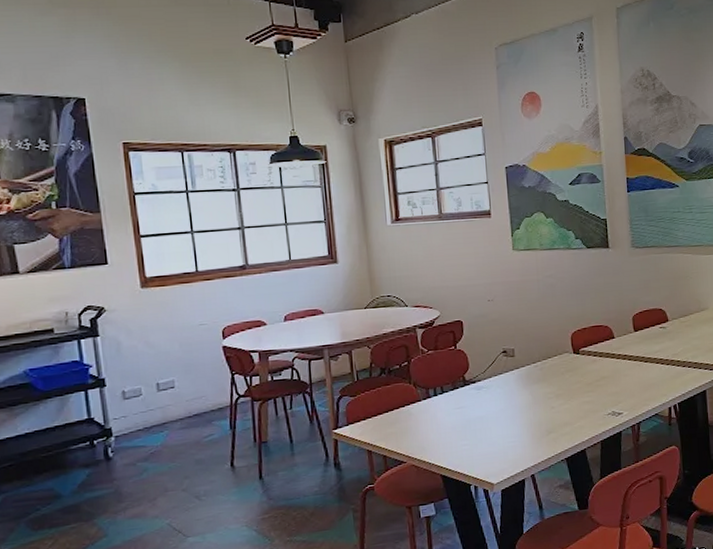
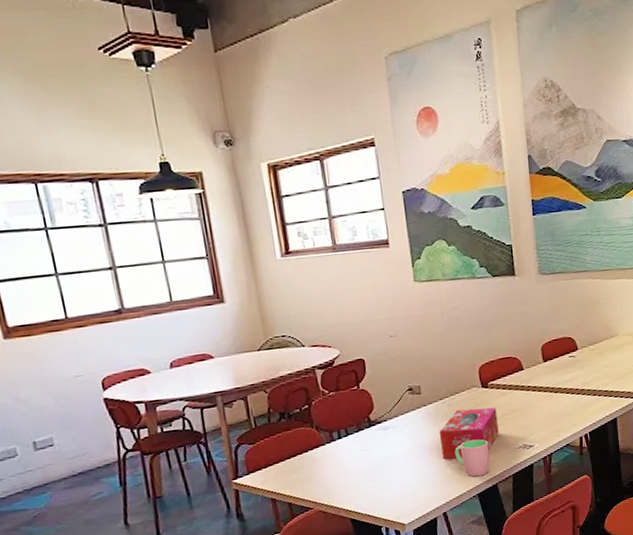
tissue box: none [530,373,588,422] -> present [439,407,499,460]
cup: none [545,403,579,441] -> present [455,439,490,477]

